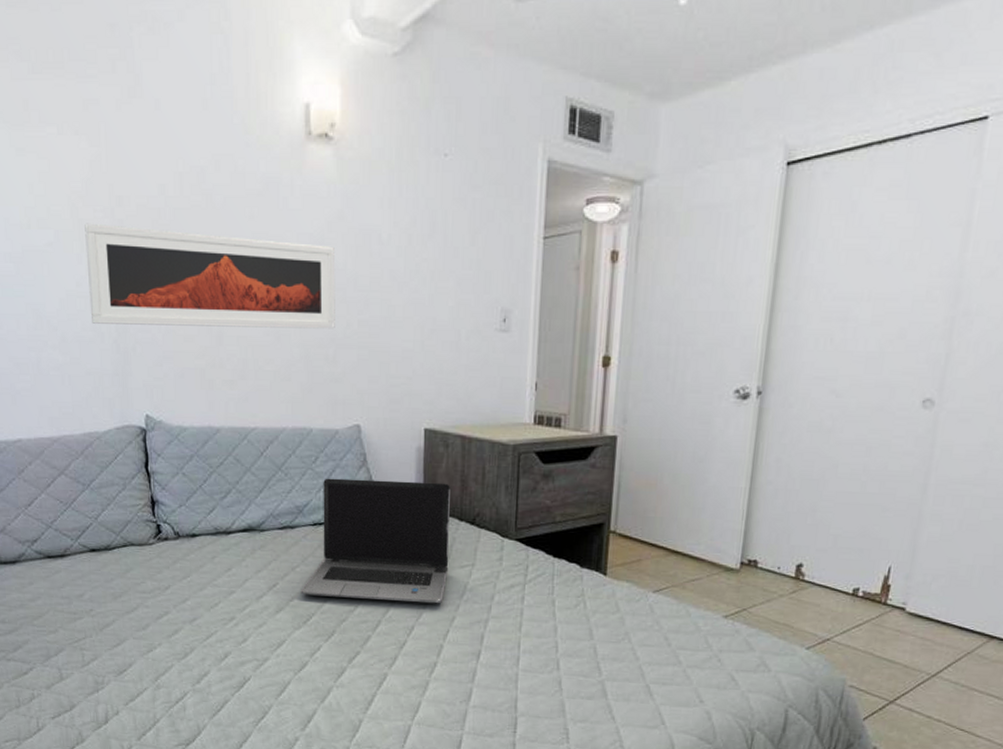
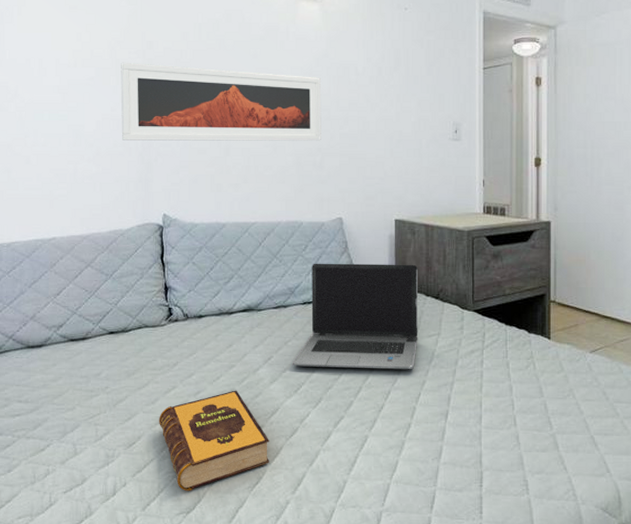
hardback book: none [151,618,276,723] -> present [159,390,269,491]

